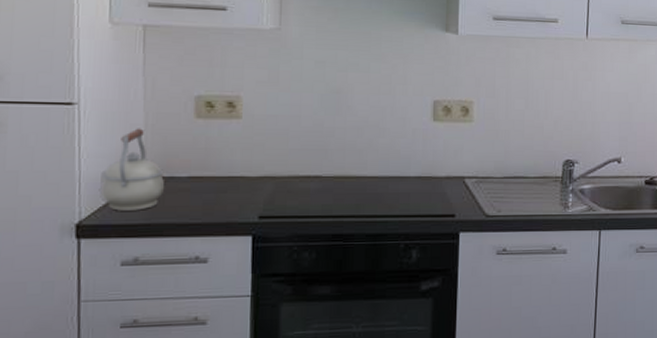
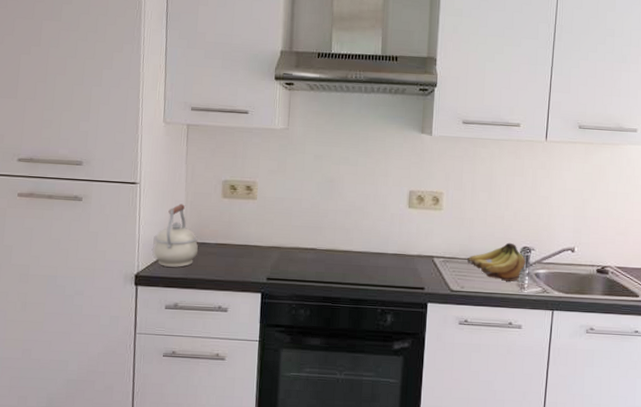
fruit: none [502,156,568,200] -> present [466,242,525,282]

